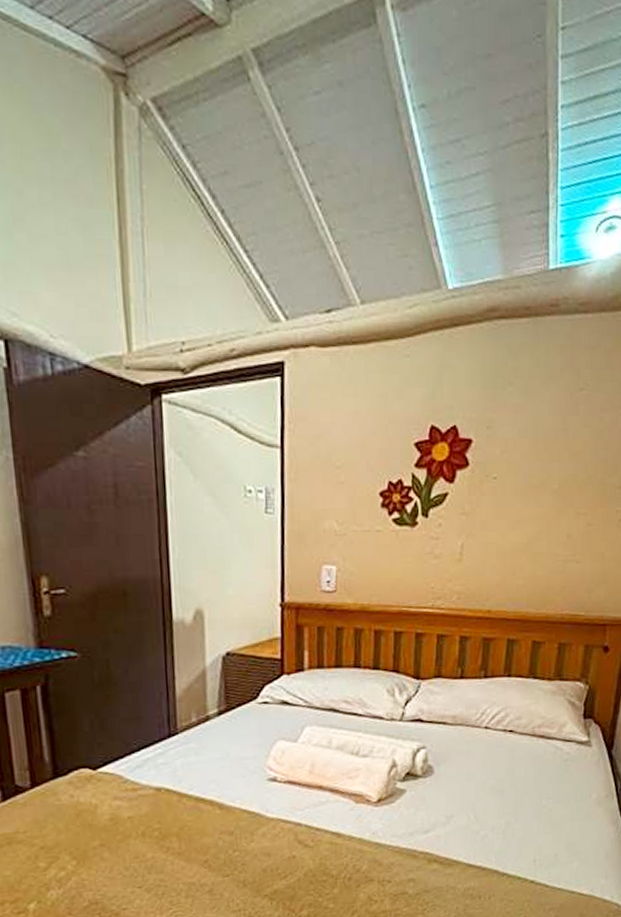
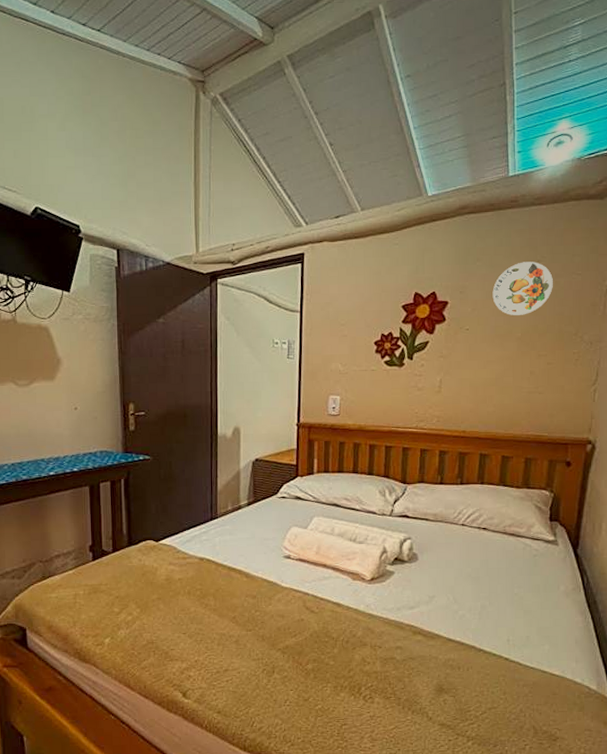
decorative plate: none [525,389,597,461] -> present [492,262,553,315]

